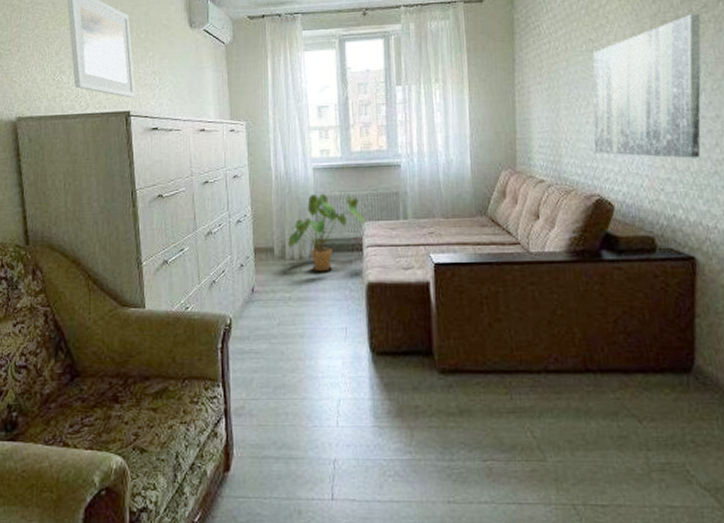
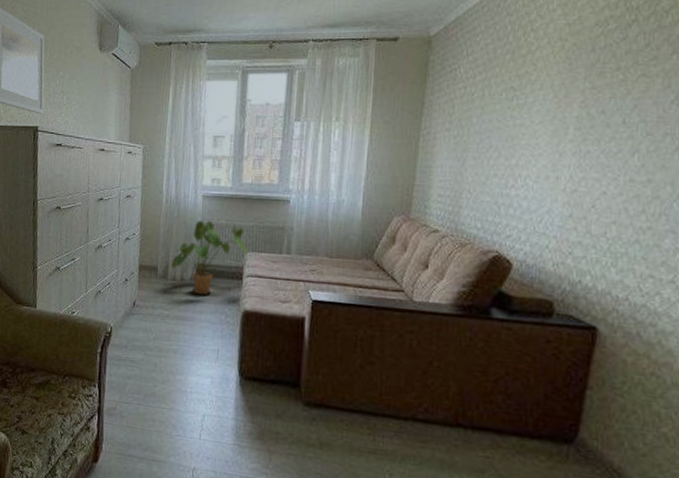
wall art: present [592,14,701,159] -> none [498,66,648,224]

